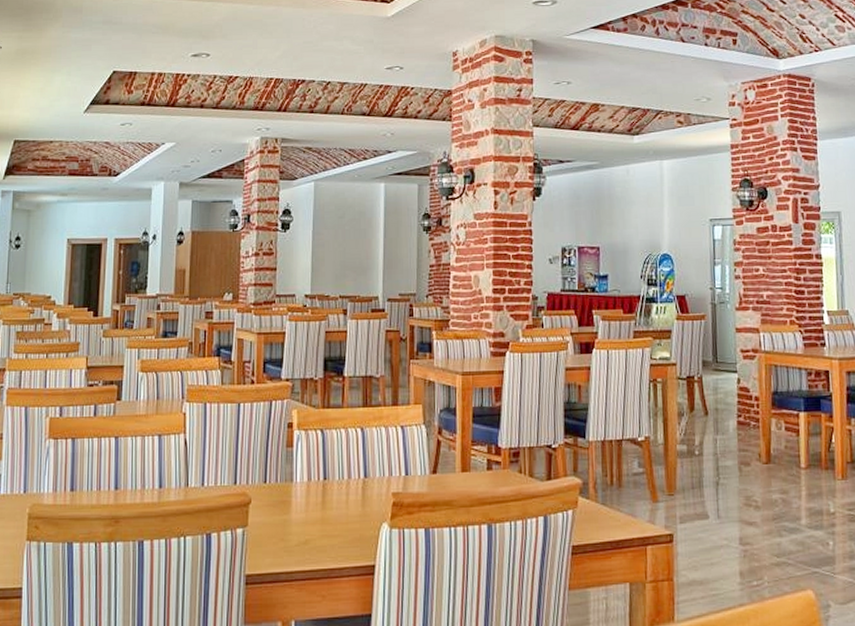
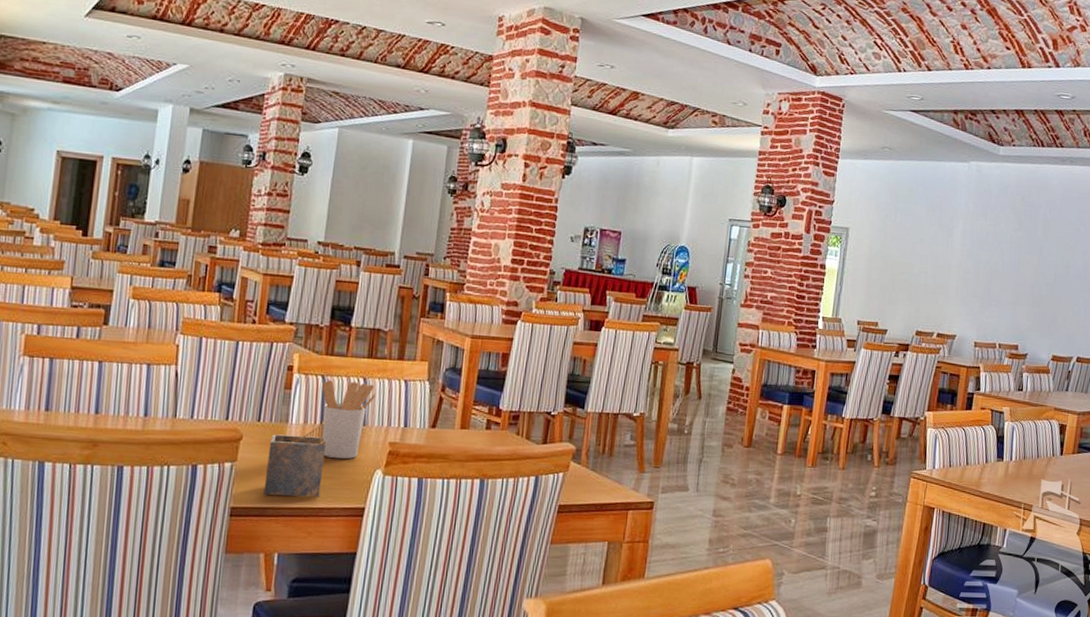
napkin holder: none [276,475,331,560] -> present [263,420,326,497]
utensil holder: none [322,432,374,515] -> present [322,380,376,459]

